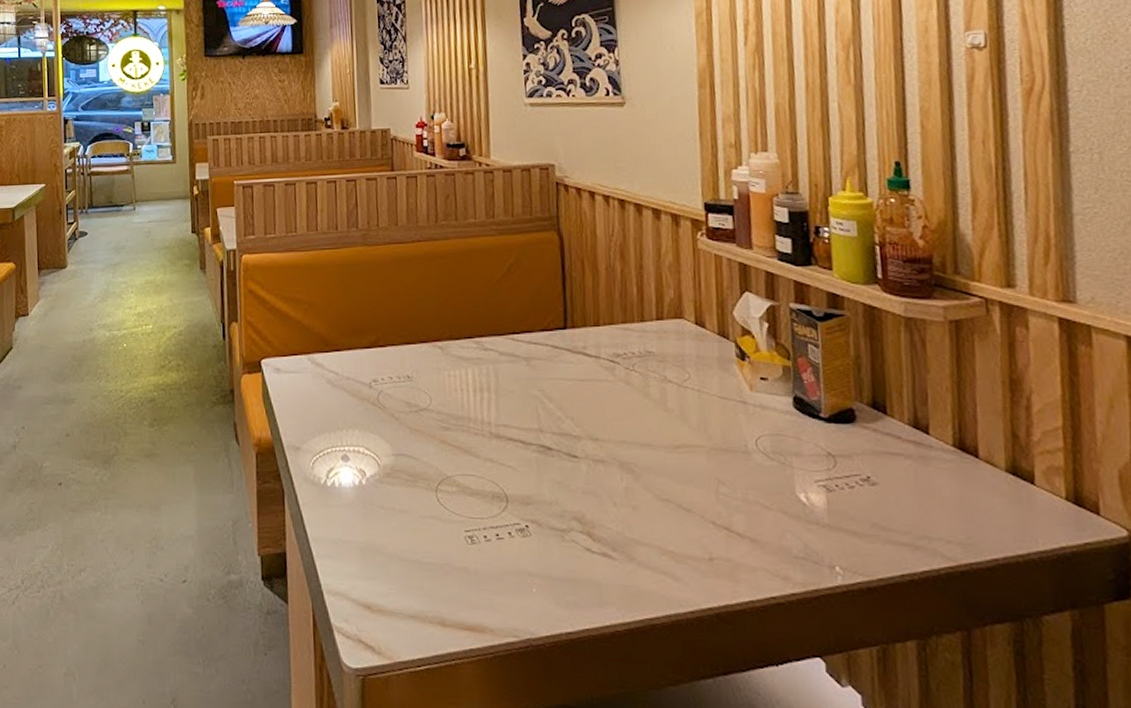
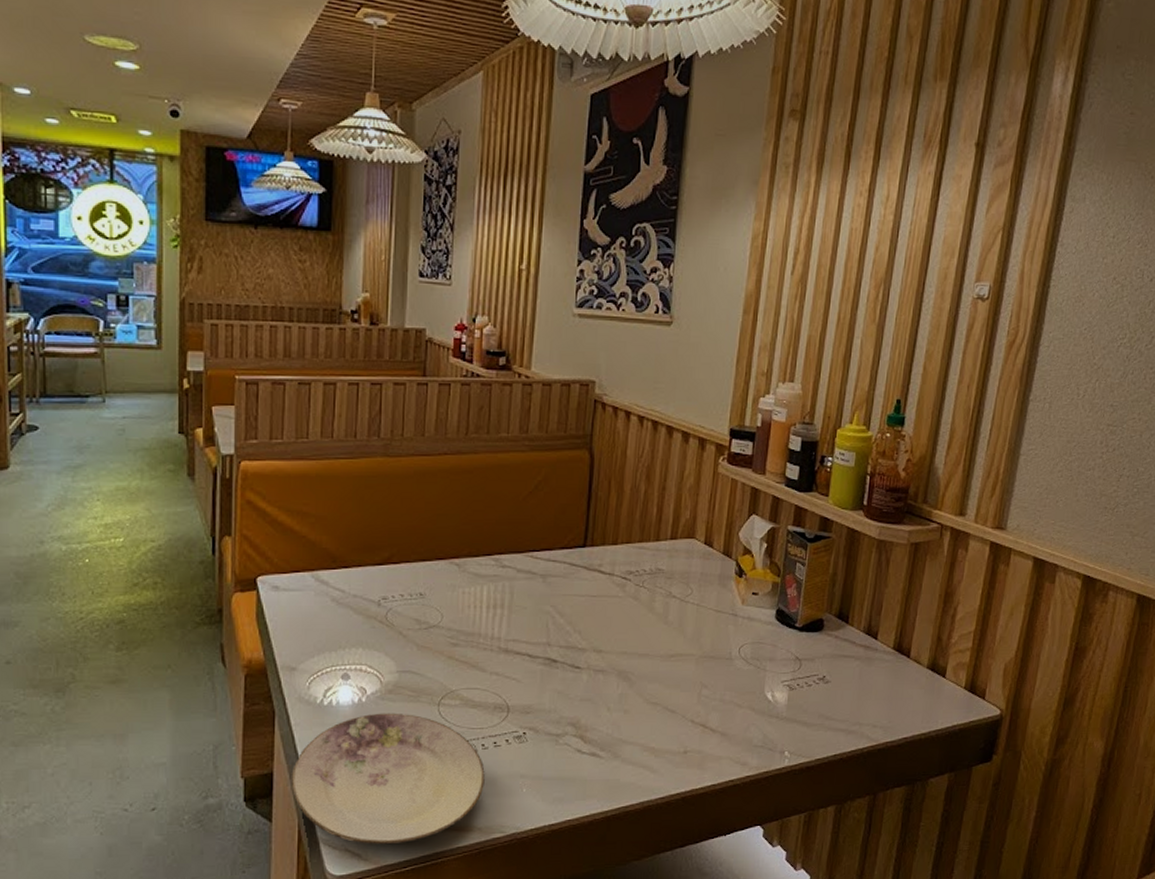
plate: none [302,496,492,639] -> present [291,713,485,845]

